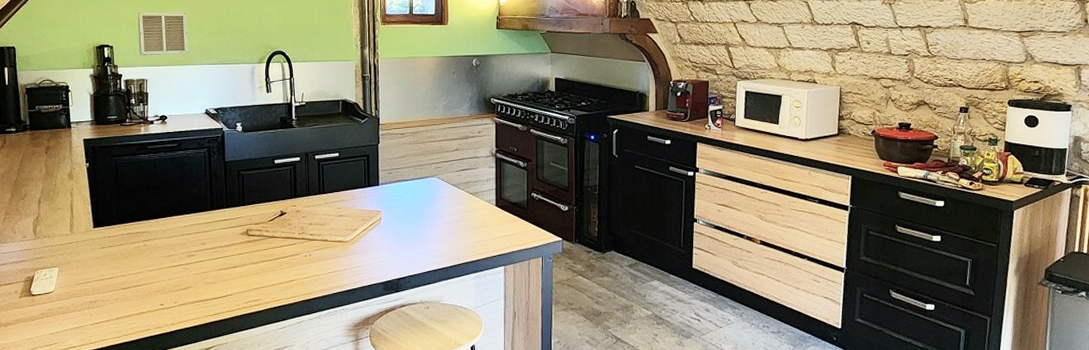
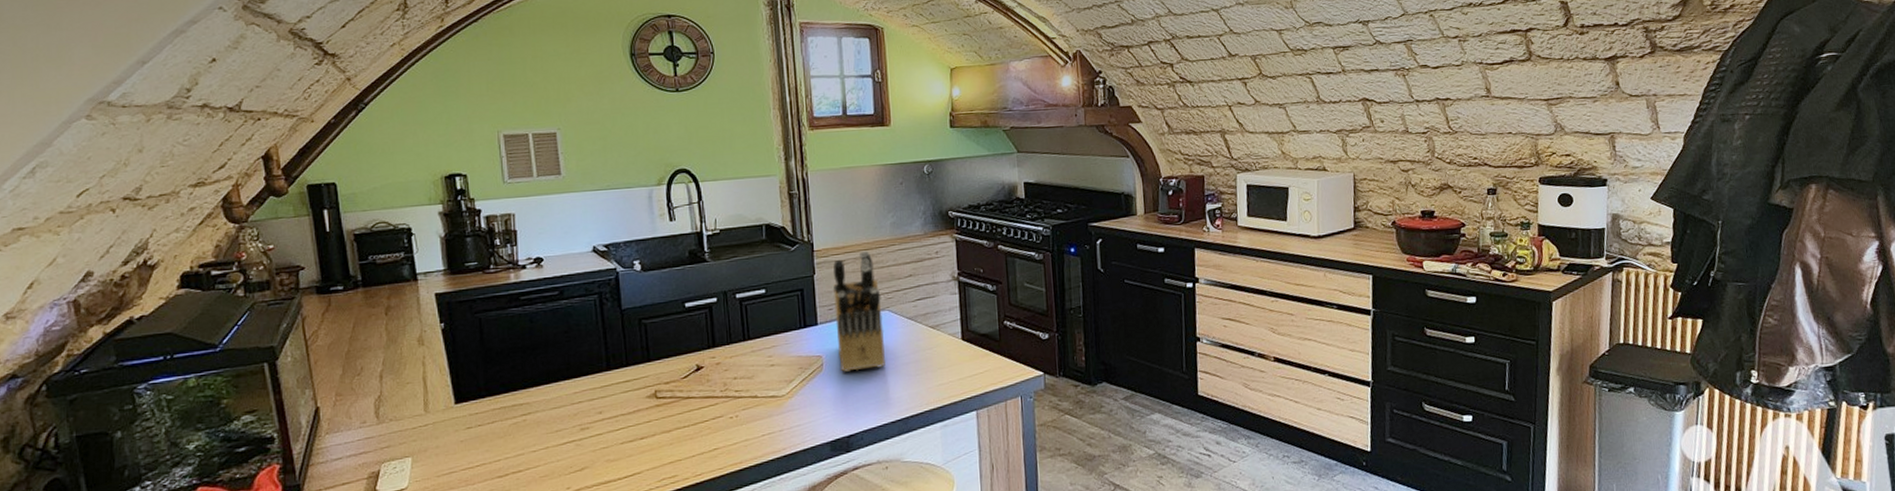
knife block: none [392,127,433,226] -> present [832,250,885,372]

